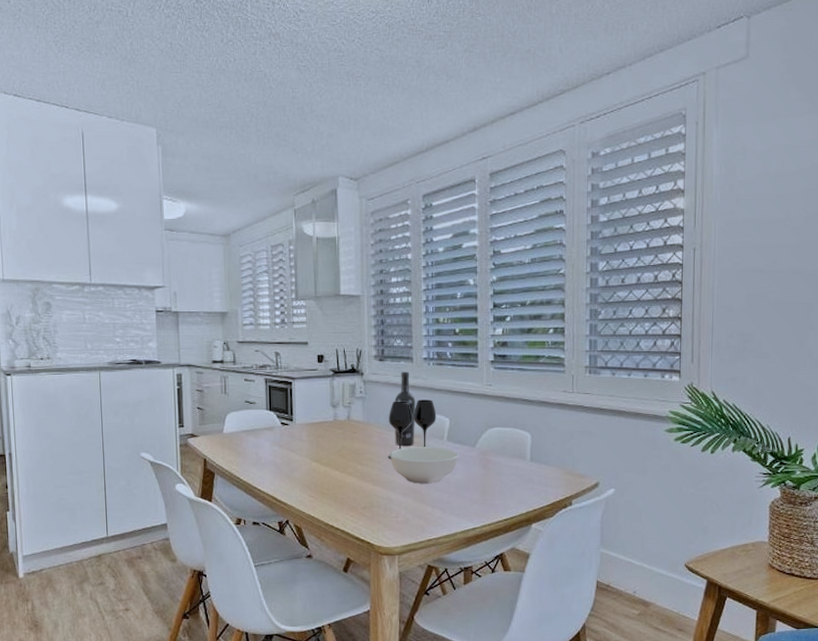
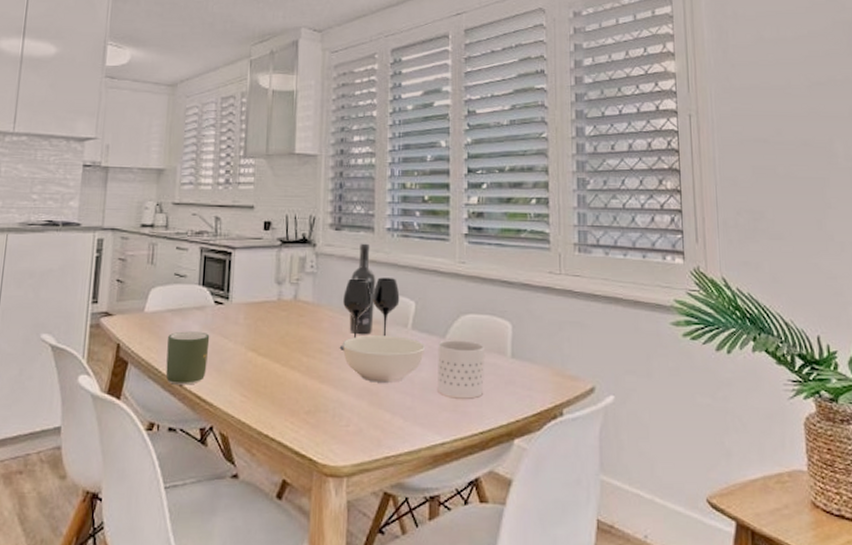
mug: none [245,447,280,489] -> present [165,331,210,385]
mug: none [469,449,508,494] -> present [438,340,484,399]

